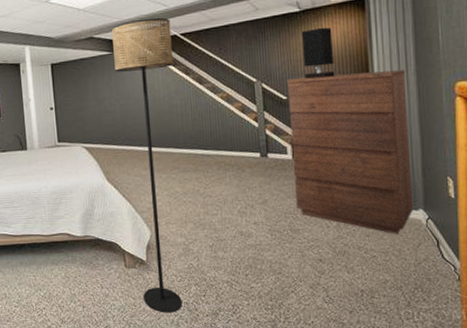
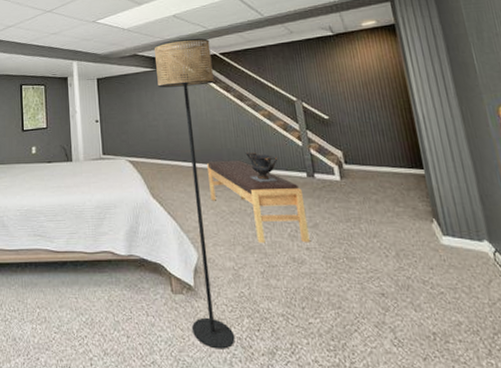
bench: none [163,142,258,220] -> present [207,159,310,244]
decorative urn: none [201,134,234,164] -> present [245,151,278,183]
dresser: present [287,70,413,234] -> none [327,93,477,268]
table lamp: present [301,27,335,79] -> none [336,50,375,100]

